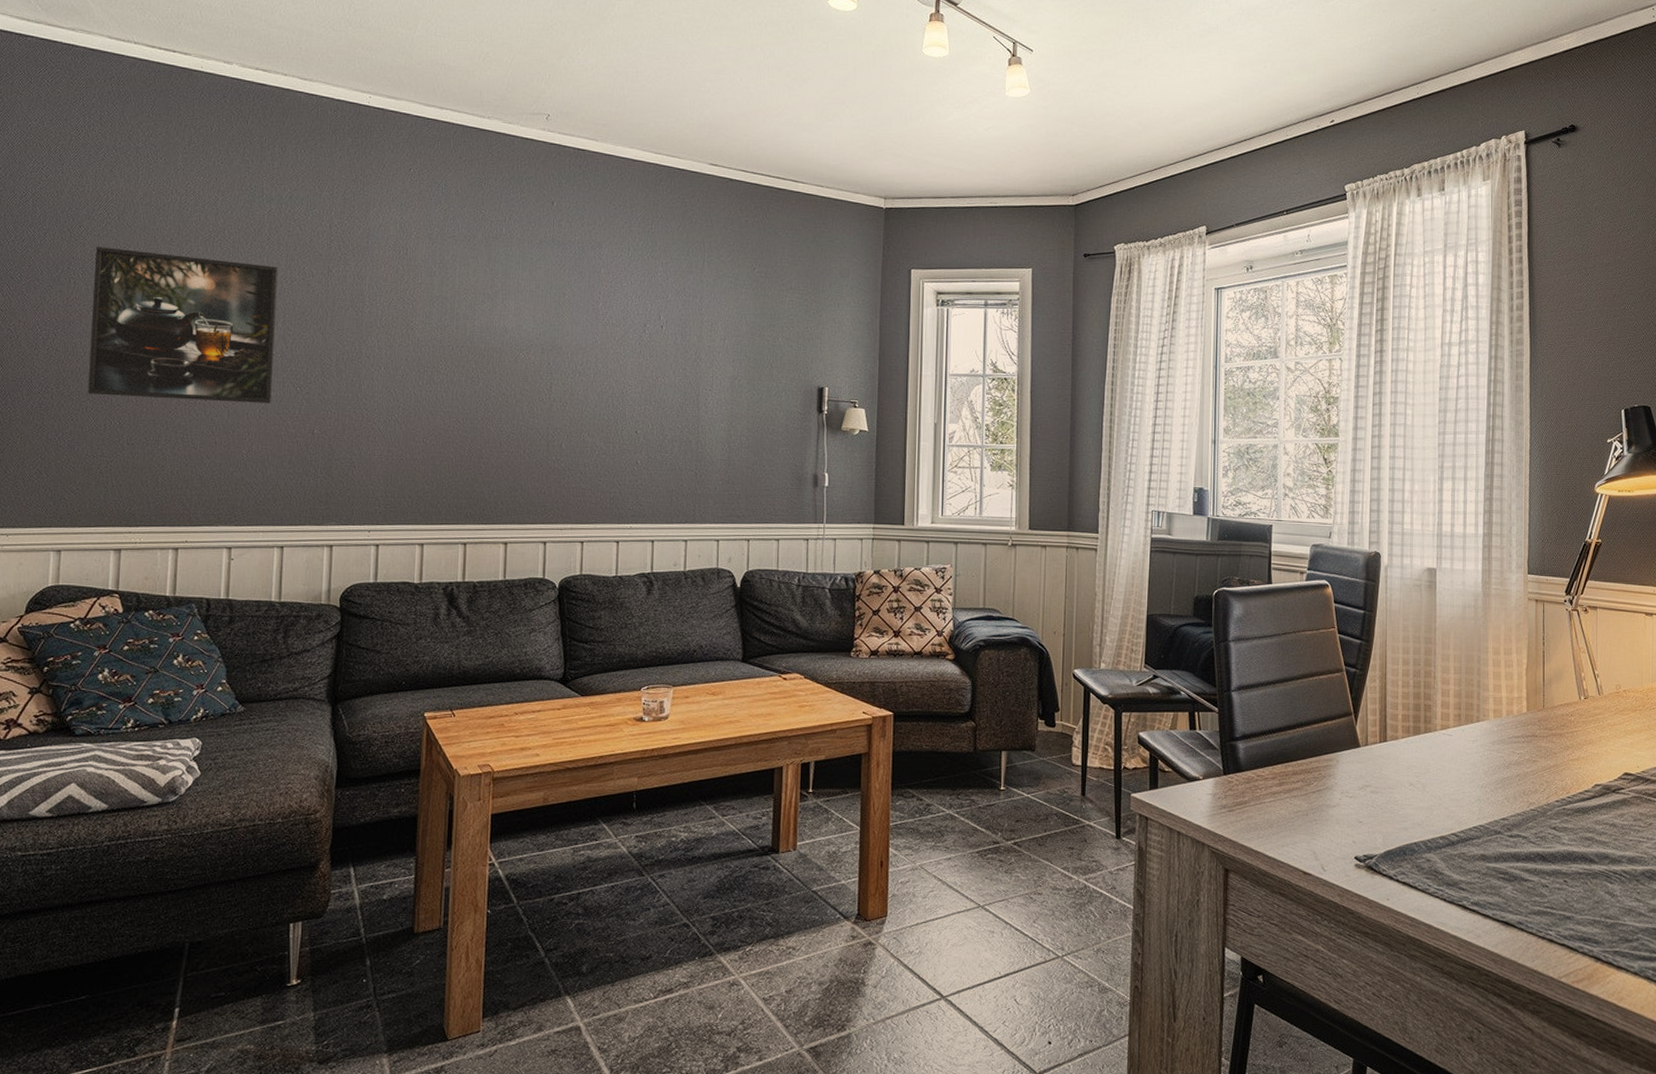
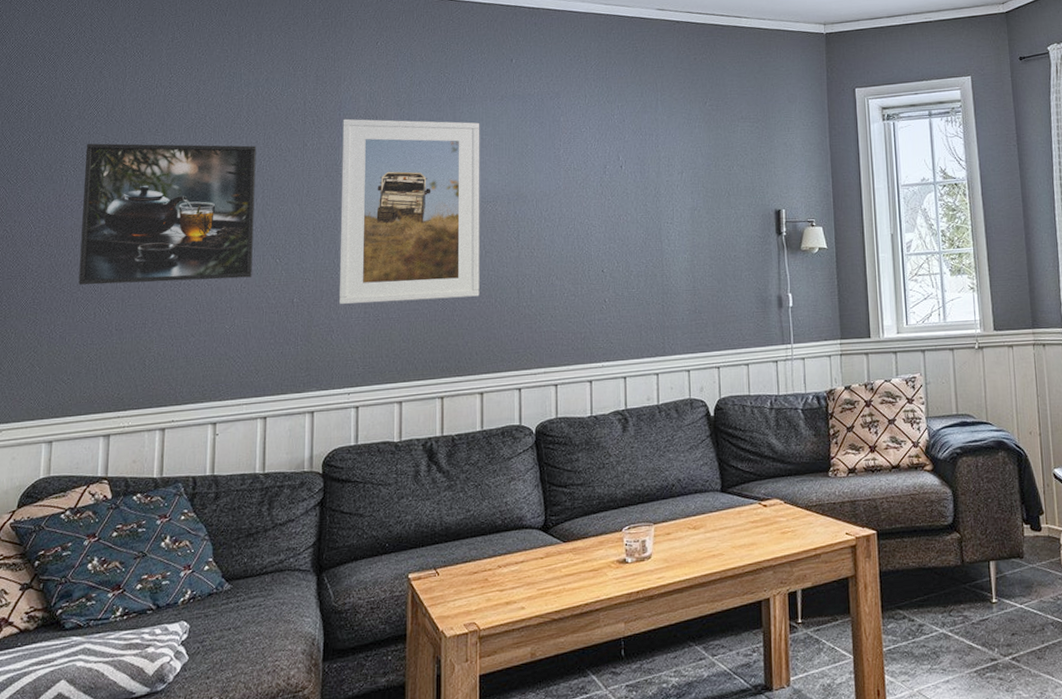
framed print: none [361,247,516,446] -> present [338,118,480,305]

